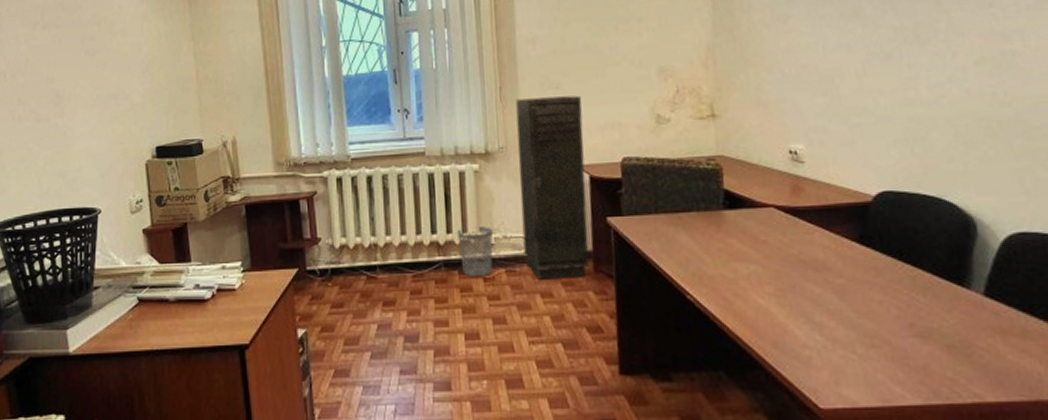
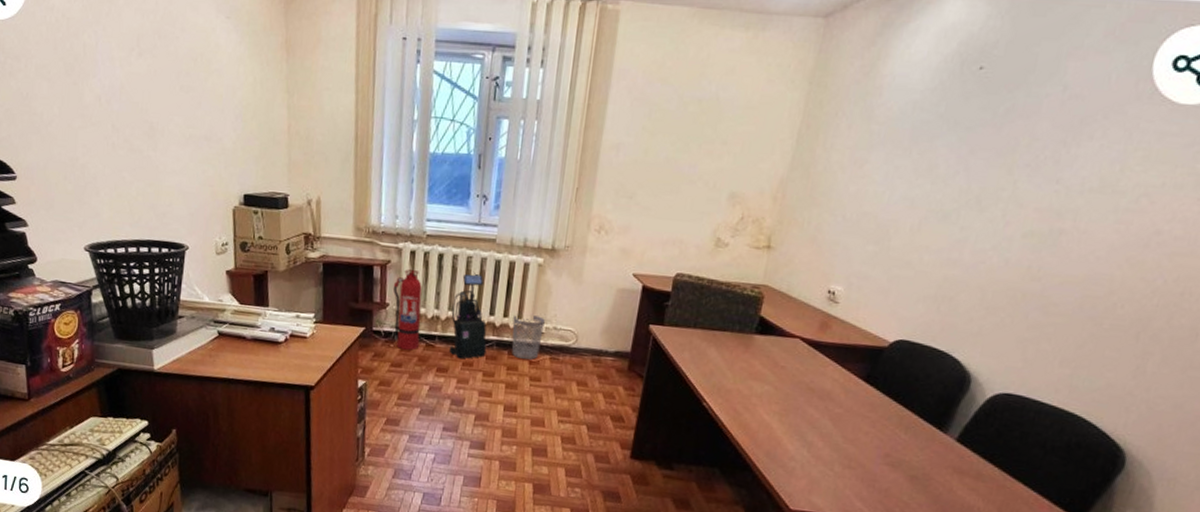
fire extinguisher: none [323,198,360,286] -> present [393,269,423,350]
vacuum cleaner: none [389,189,435,288] -> present [450,271,487,359]
storage cabinet: present [515,95,589,280] -> none [569,202,651,374]

